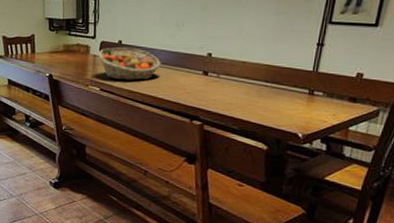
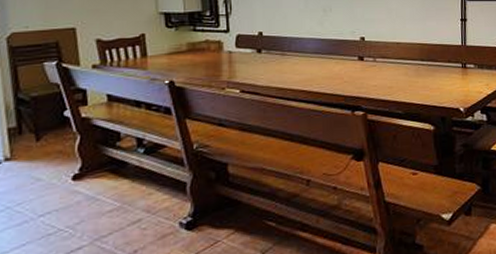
fruit basket: present [98,47,161,81] -> none [234,38,312,77]

